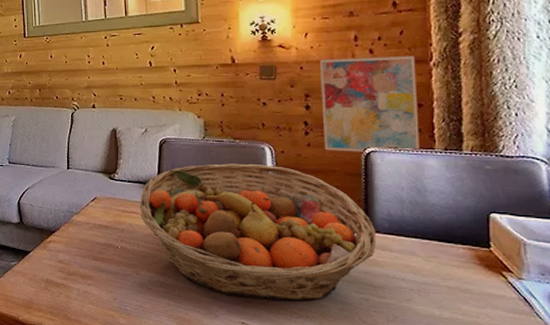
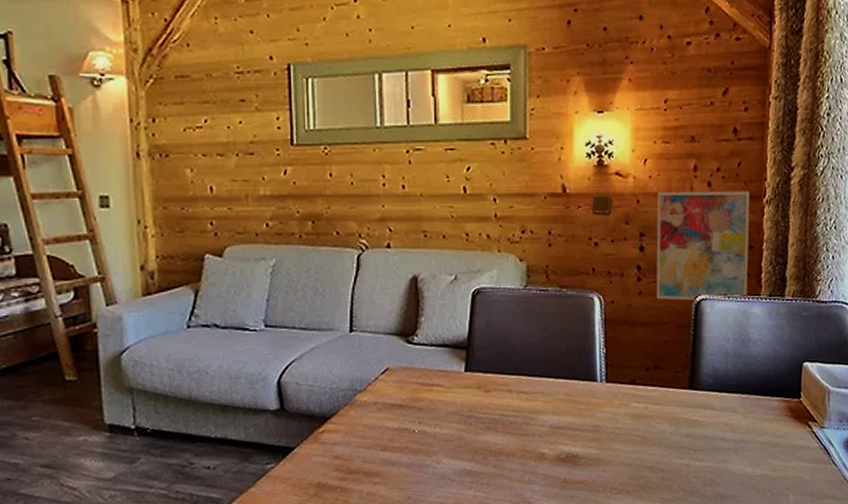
fruit basket: present [139,163,376,301] -> none [444,317,700,478]

